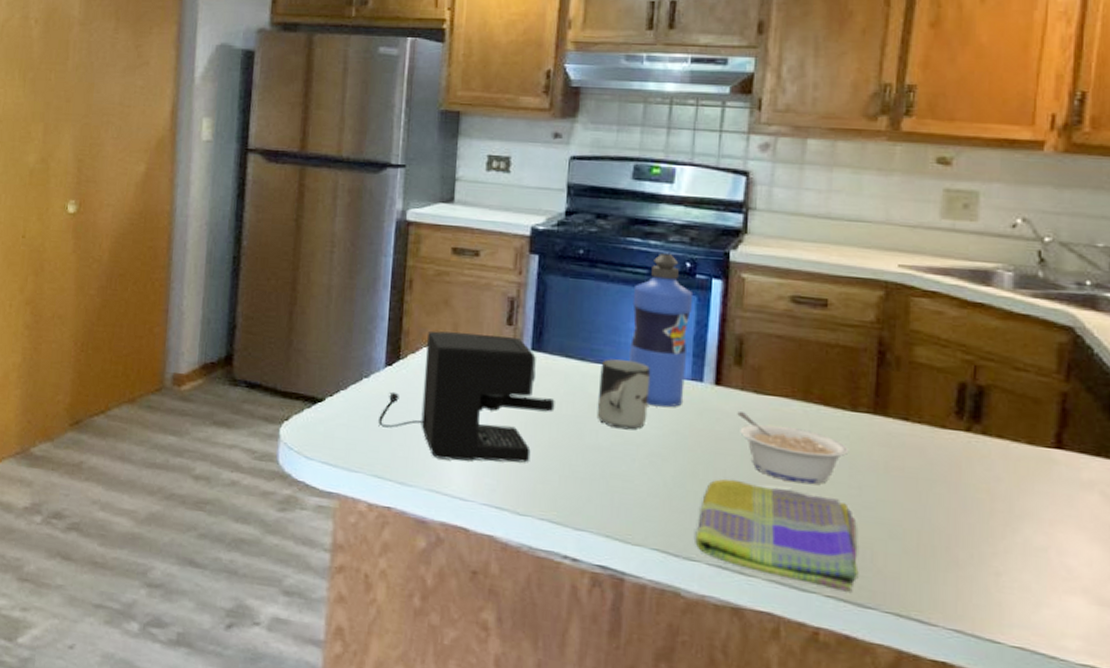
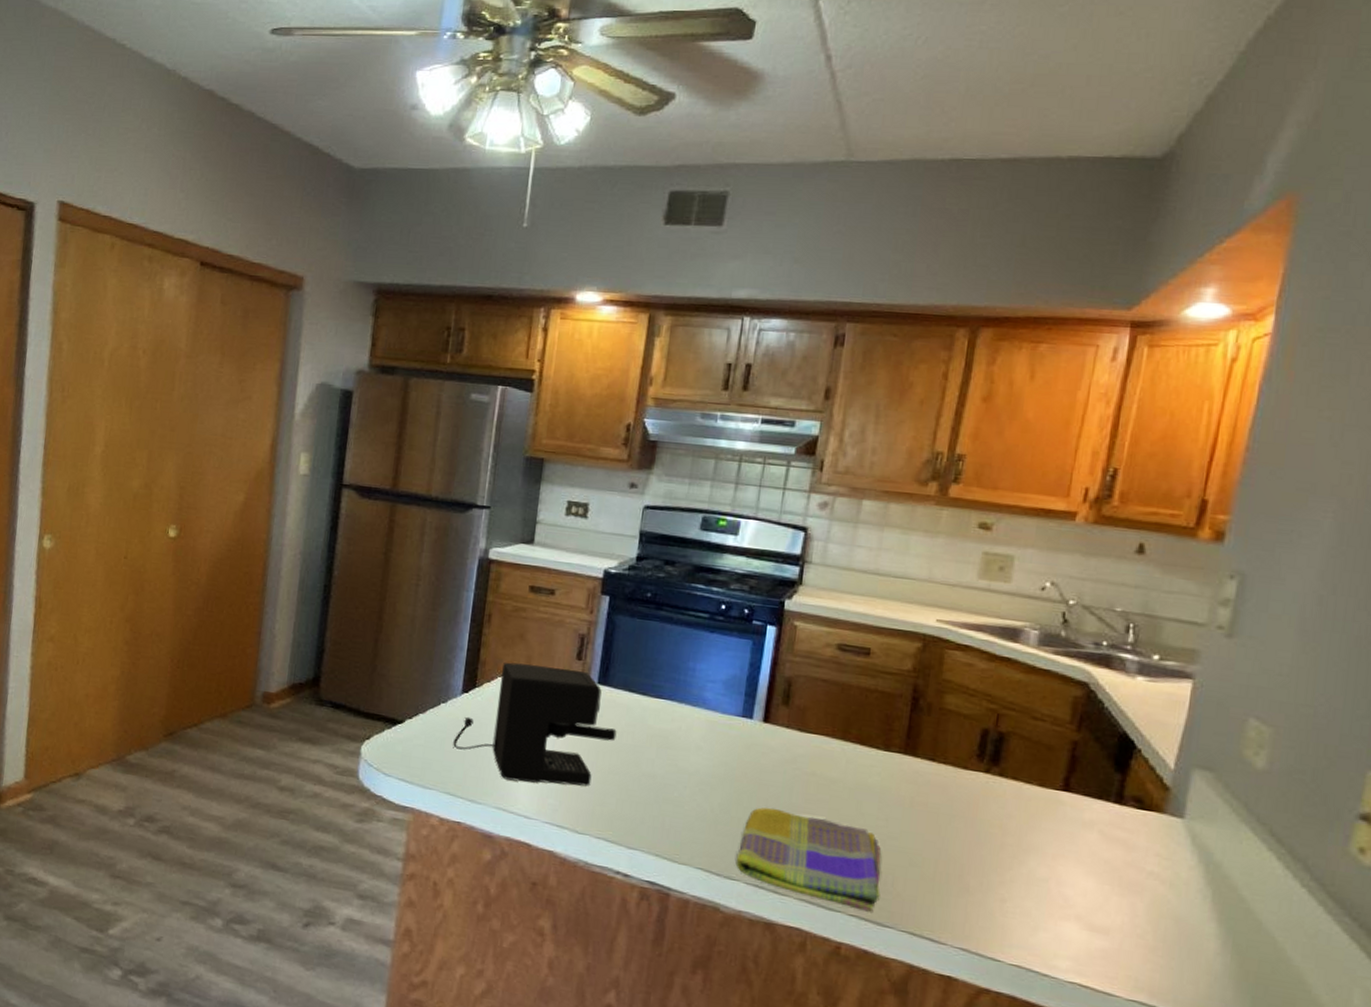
cup: present [596,359,650,430] -> none [654,694,705,760]
water bottle: present [629,253,694,408] -> none [687,600,750,741]
legume: present [737,412,849,485] -> none [781,747,880,816]

